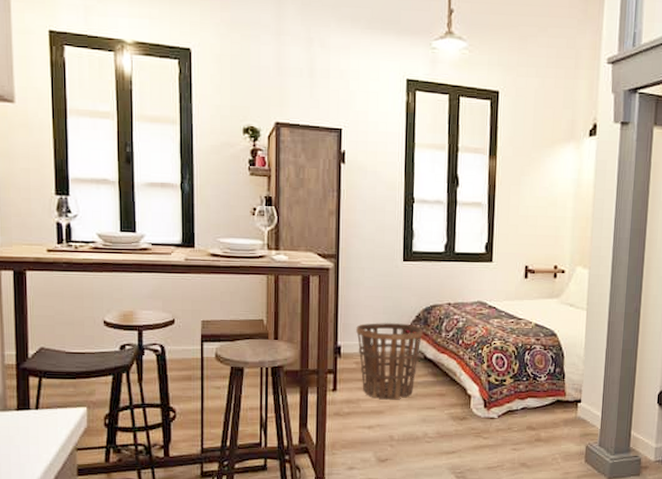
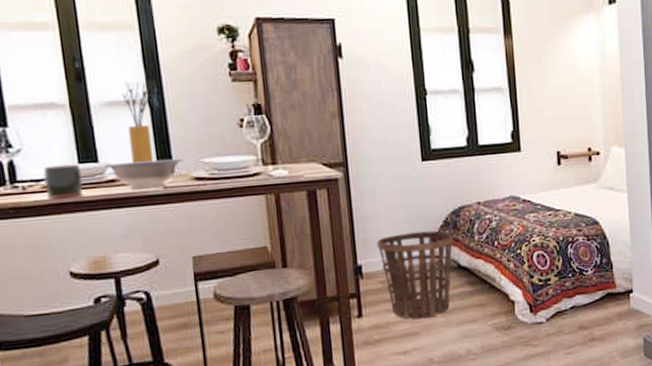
mug: none [92,231,122,259] -> present [43,164,83,199]
bowl: none [140,235,203,259] -> present [104,159,183,190]
vase: none [161,167,187,237] -> present [122,80,155,164]

